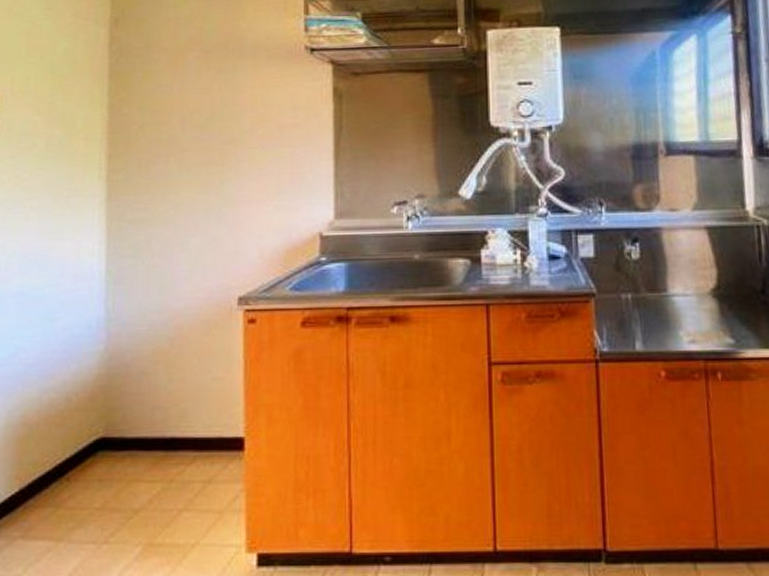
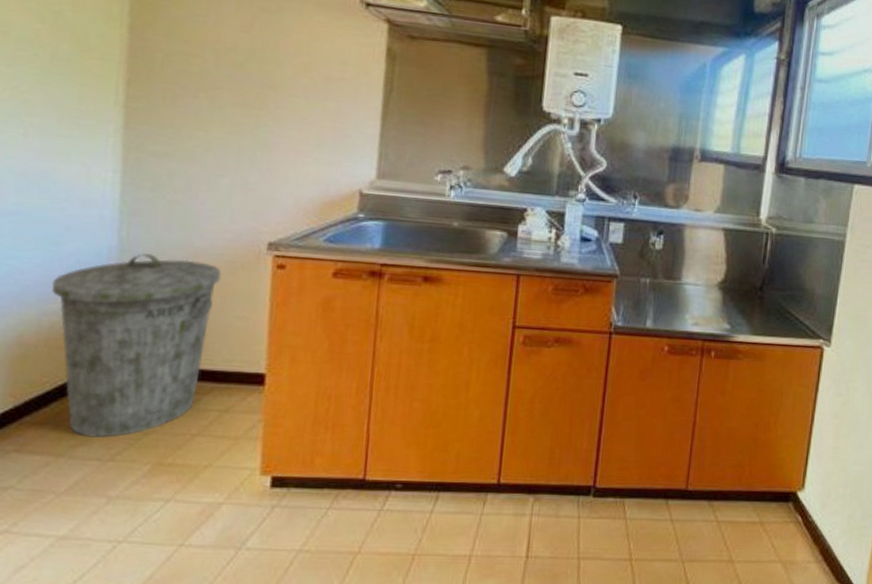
trash can: none [50,321,198,518] -> present [51,253,222,438]

